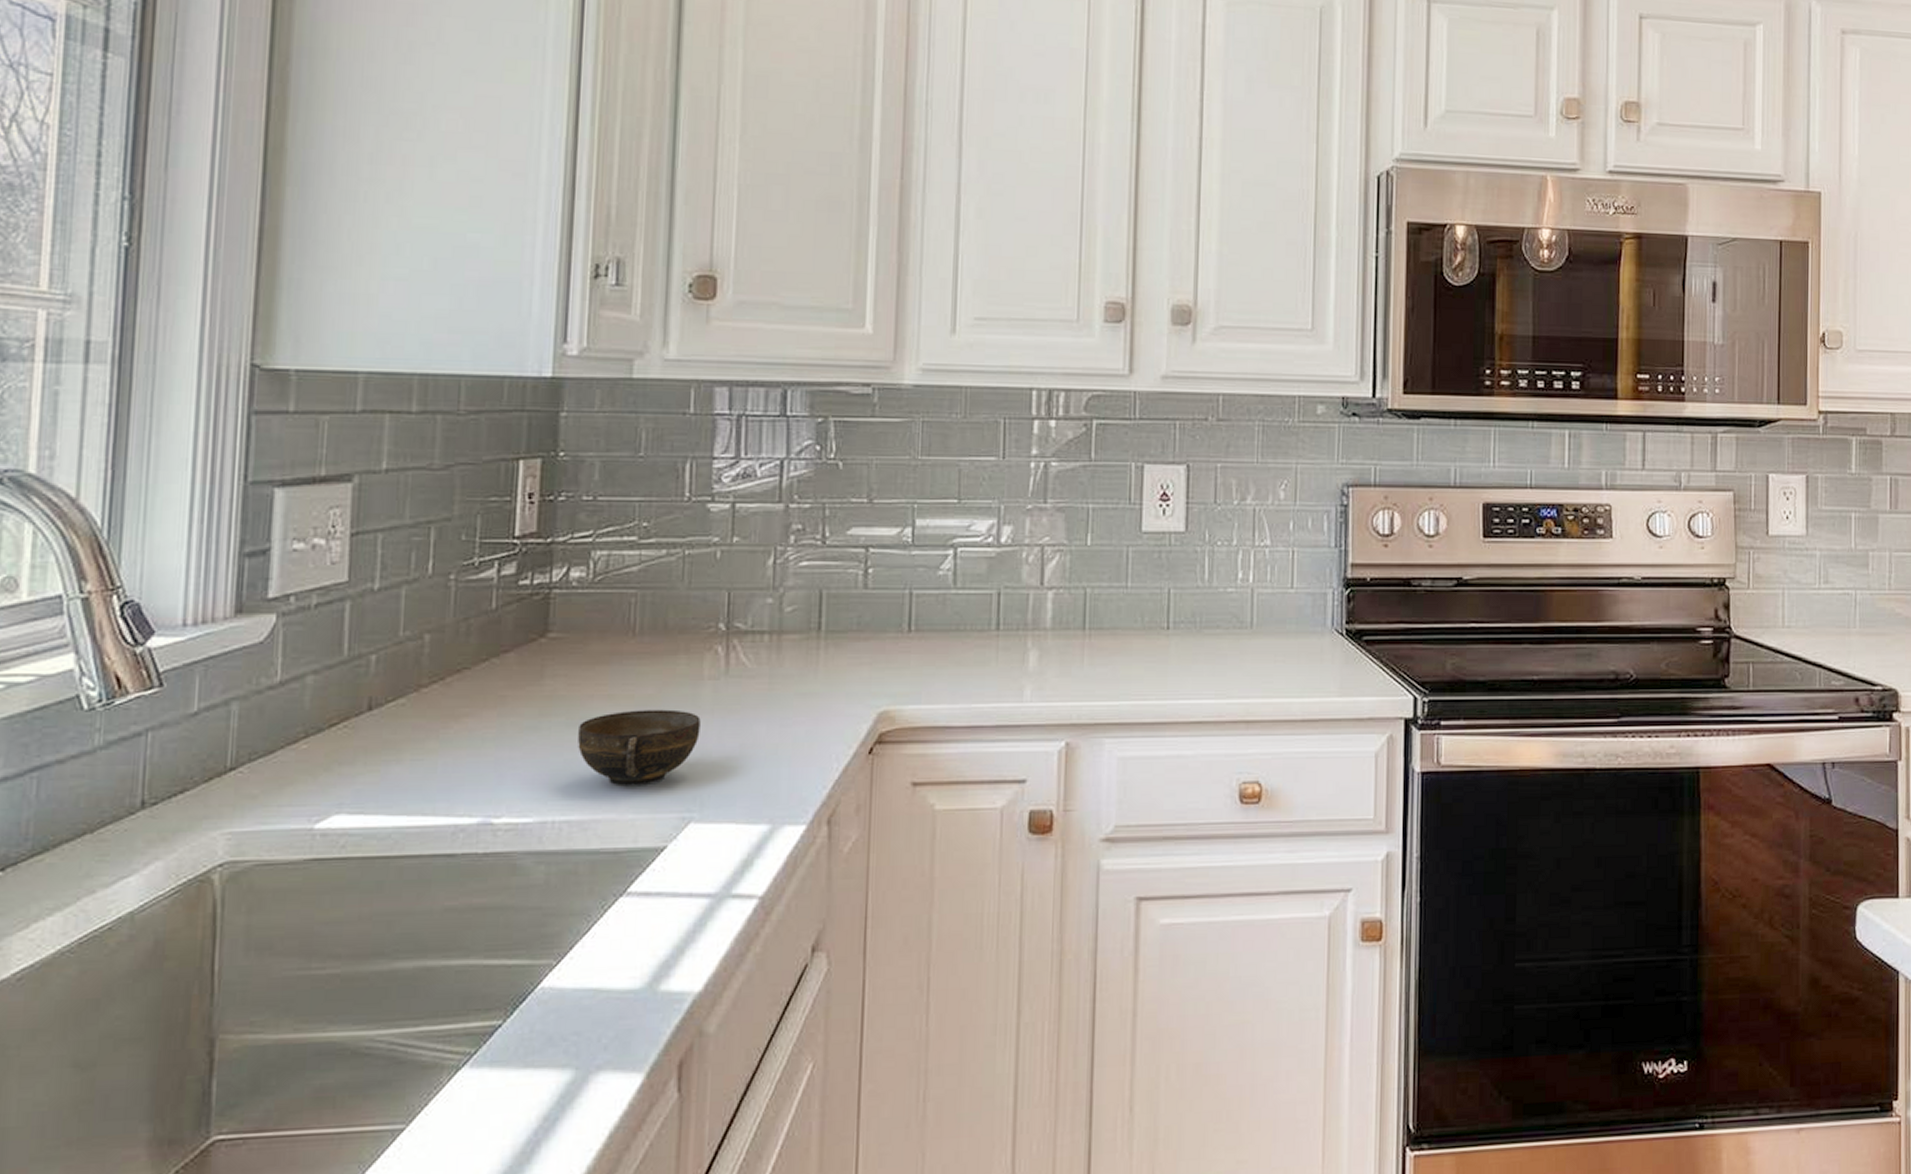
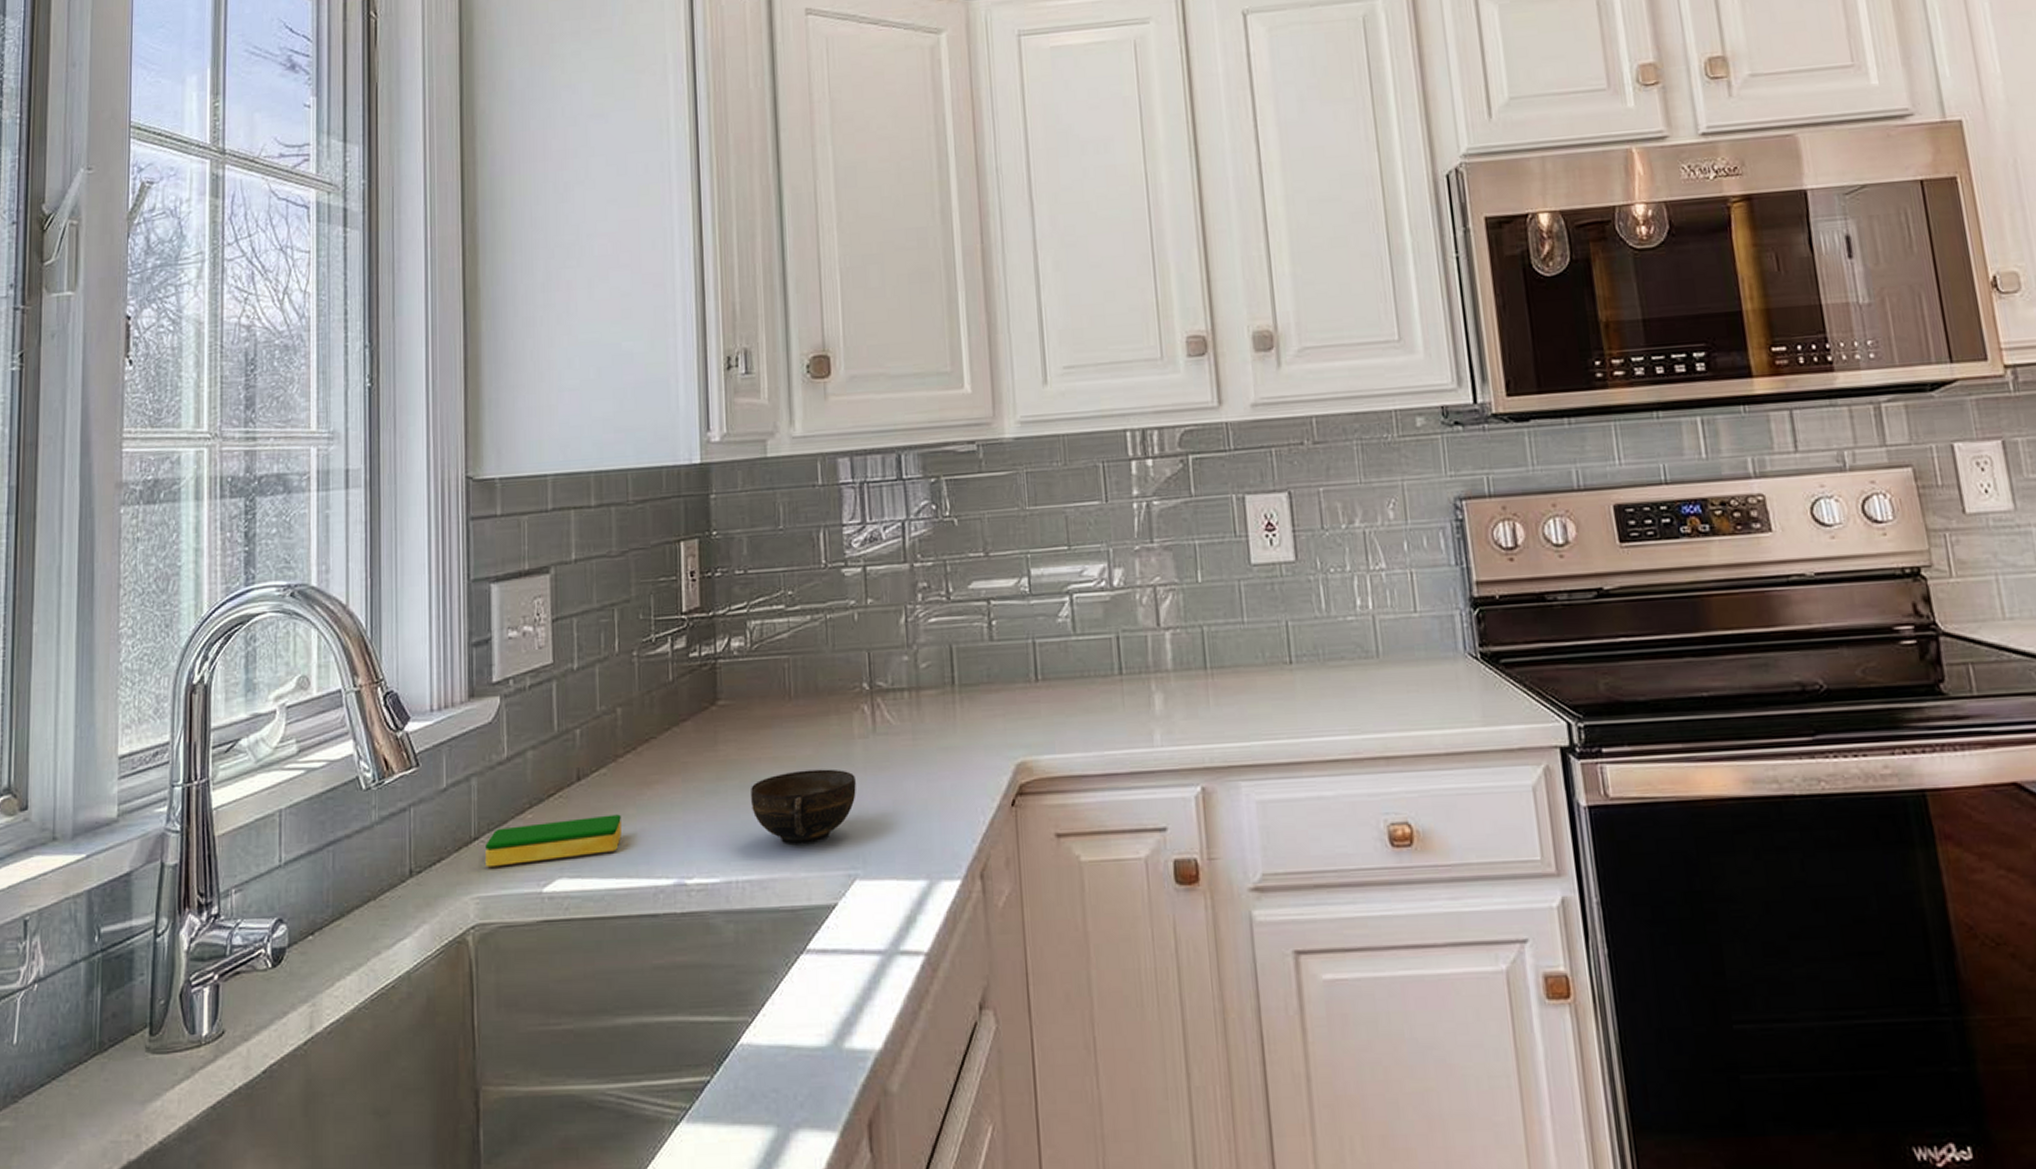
dish sponge: none [243,748,419,801] -> present [485,814,622,867]

